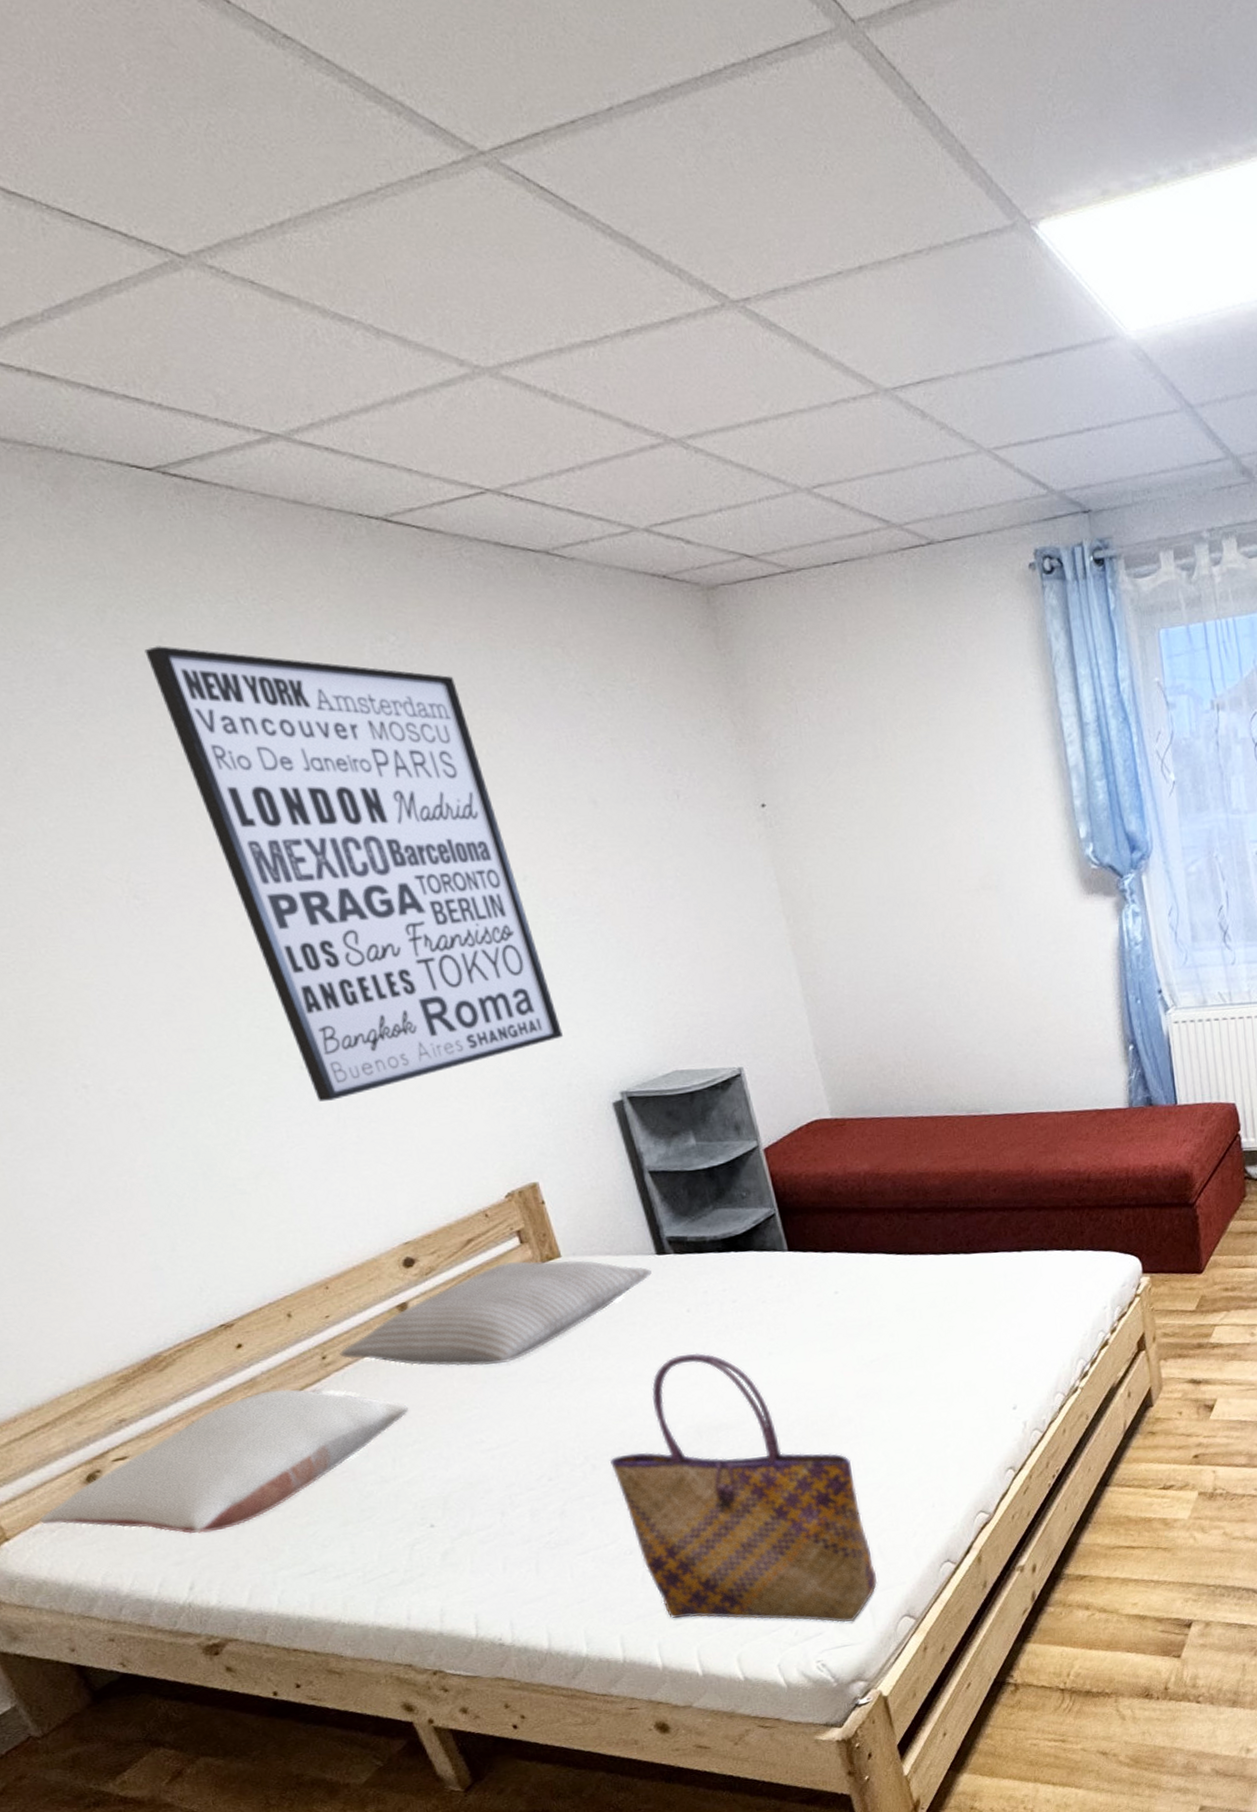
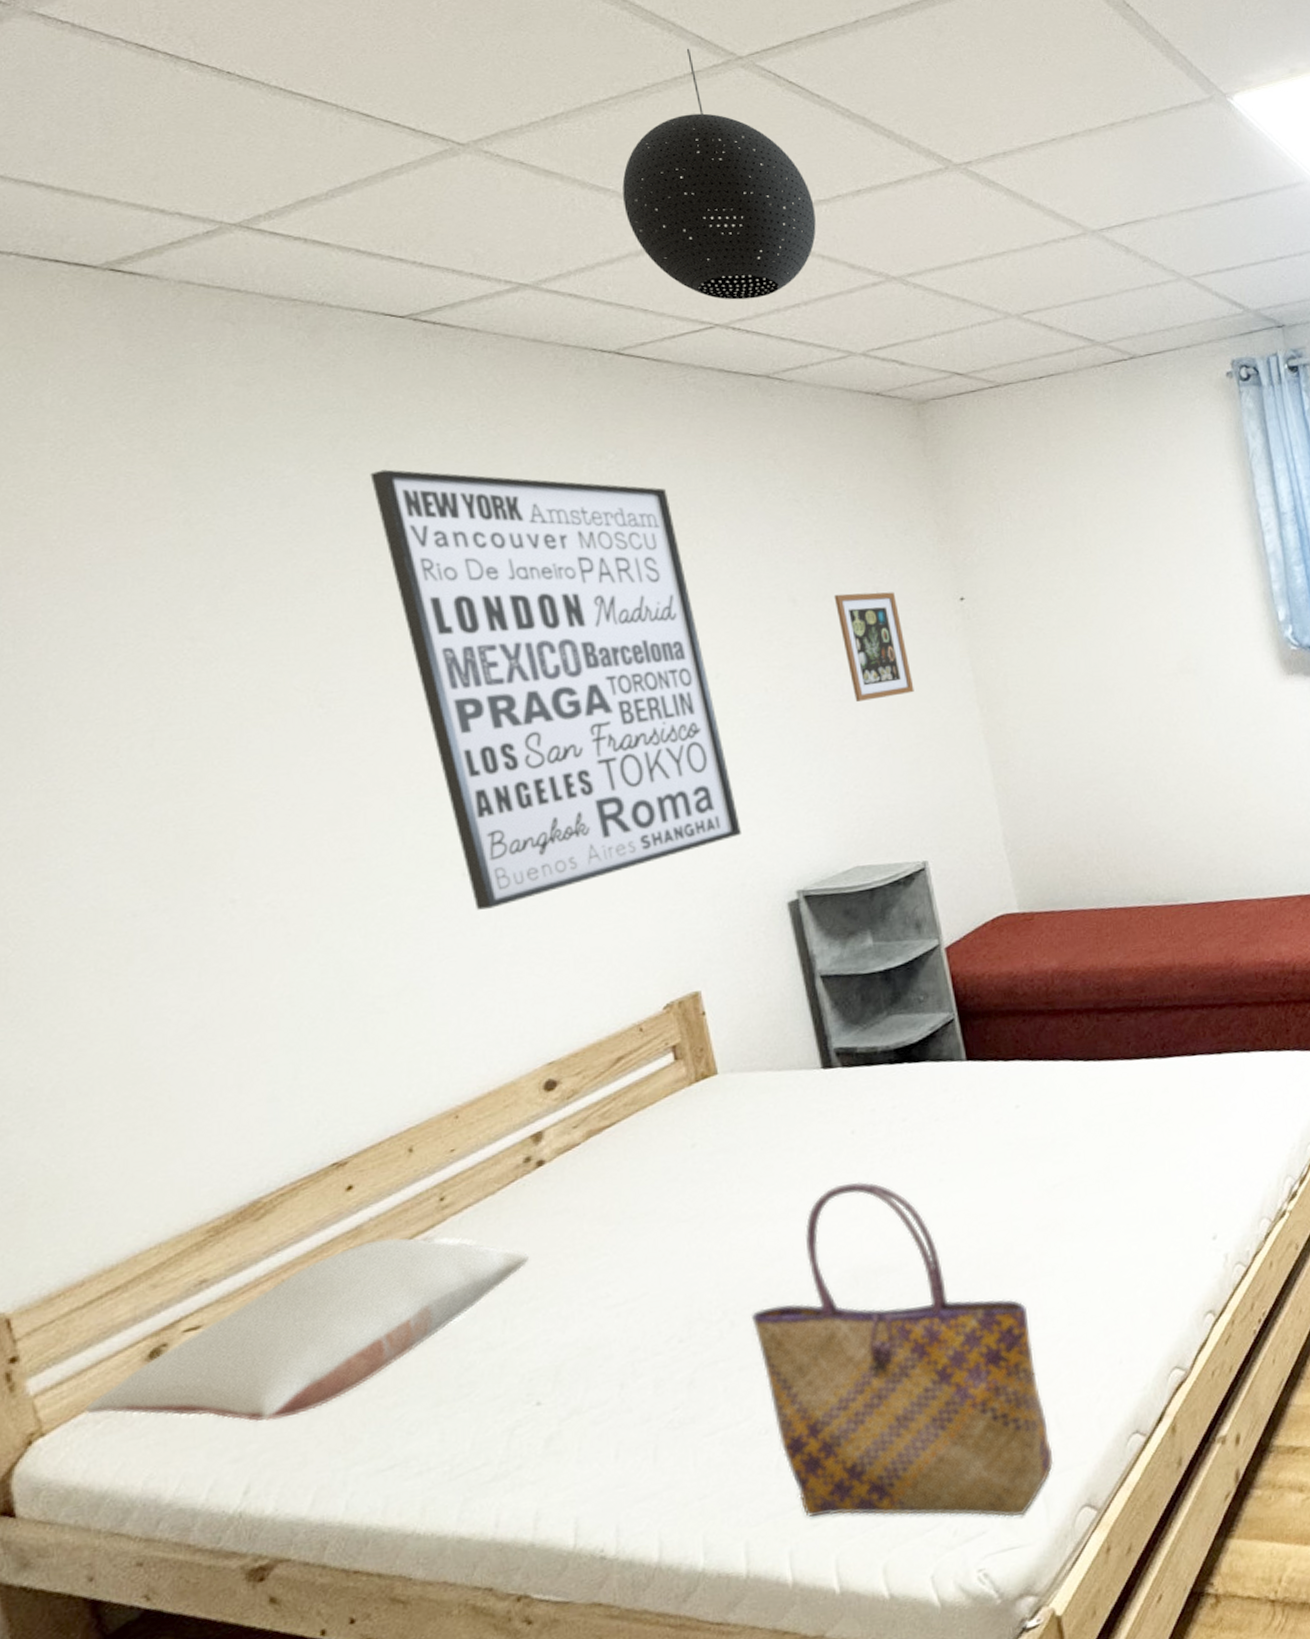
pillow: present [340,1260,652,1366] -> none [460,1077,815,1206]
pendant light: none [366,138,585,461] -> present [622,48,816,300]
picture frame: none [634,796,721,909] -> present [833,592,914,702]

